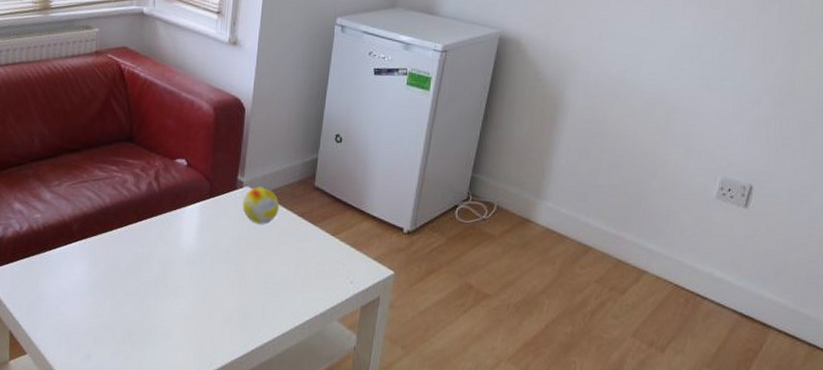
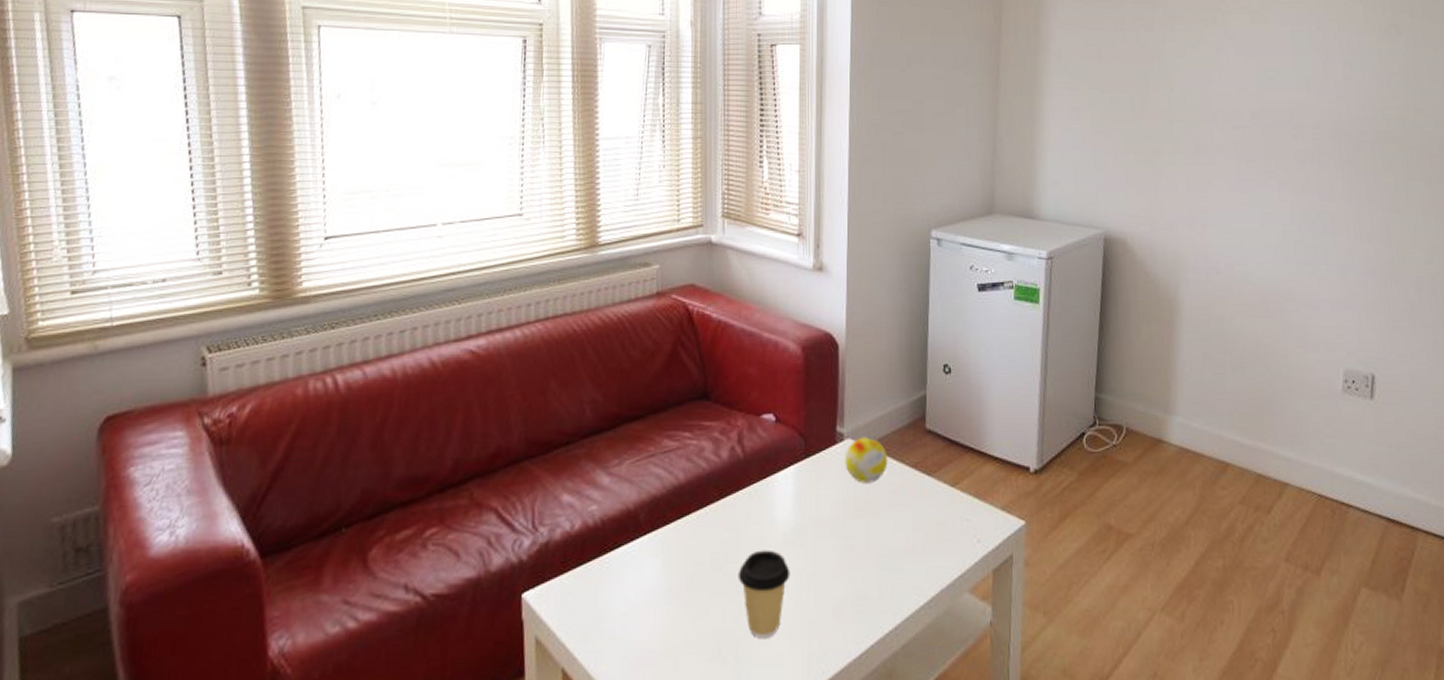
coffee cup: none [148,265,191,332] -> present [738,550,791,638]

